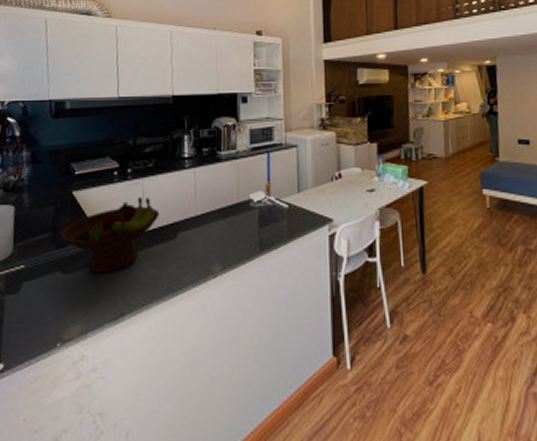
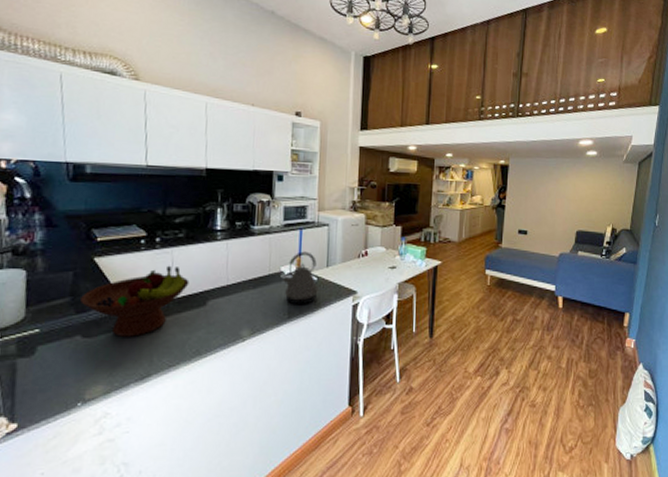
kettle: none [253,176,290,237] -> present [283,251,318,306]

